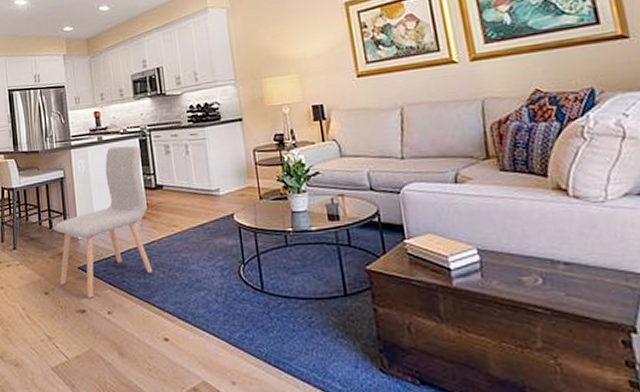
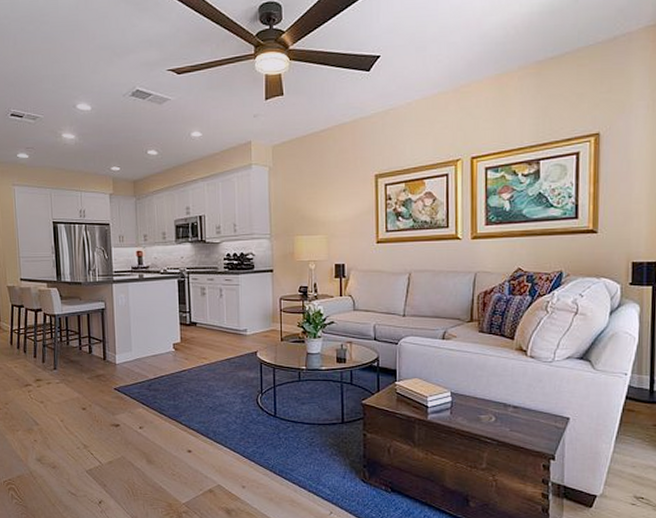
chair: present [55,145,153,298] -> none [95,285,182,415]

